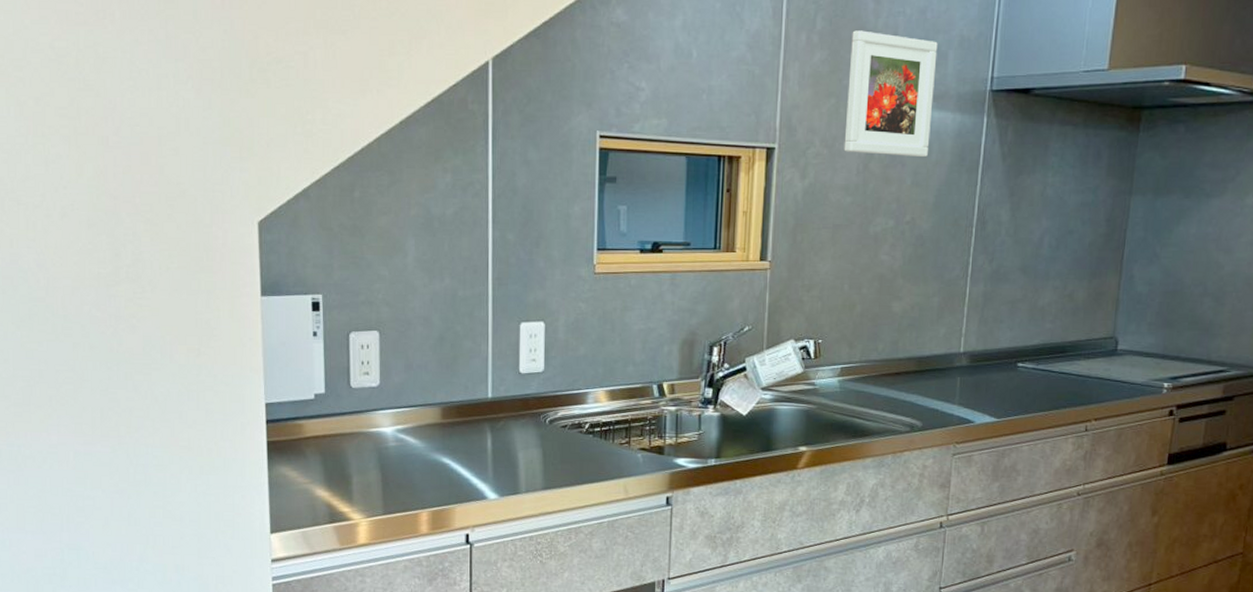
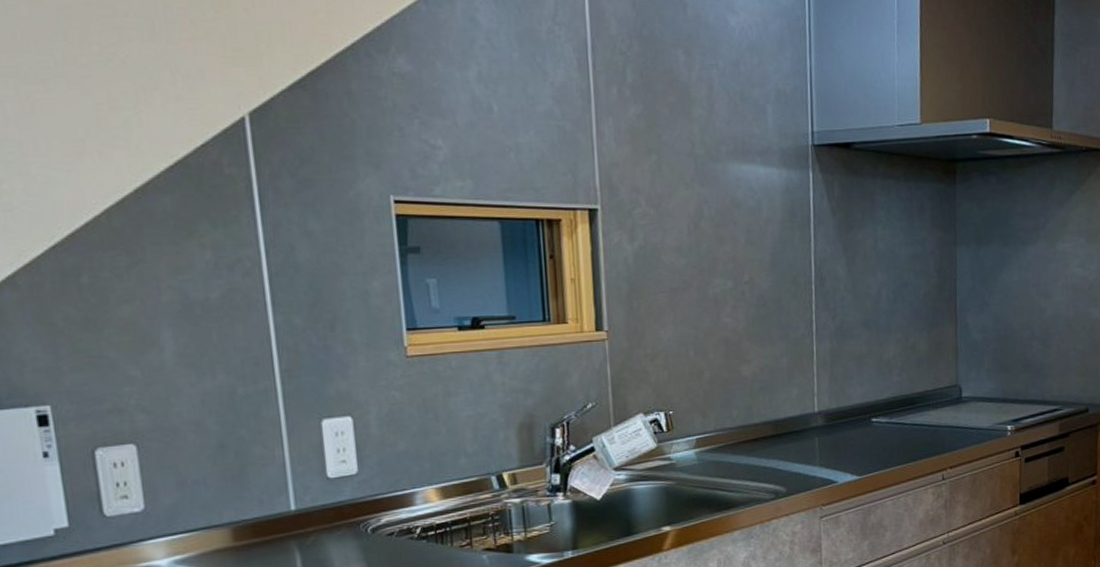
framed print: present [844,30,938,157] -> none [665,84,759,214]

